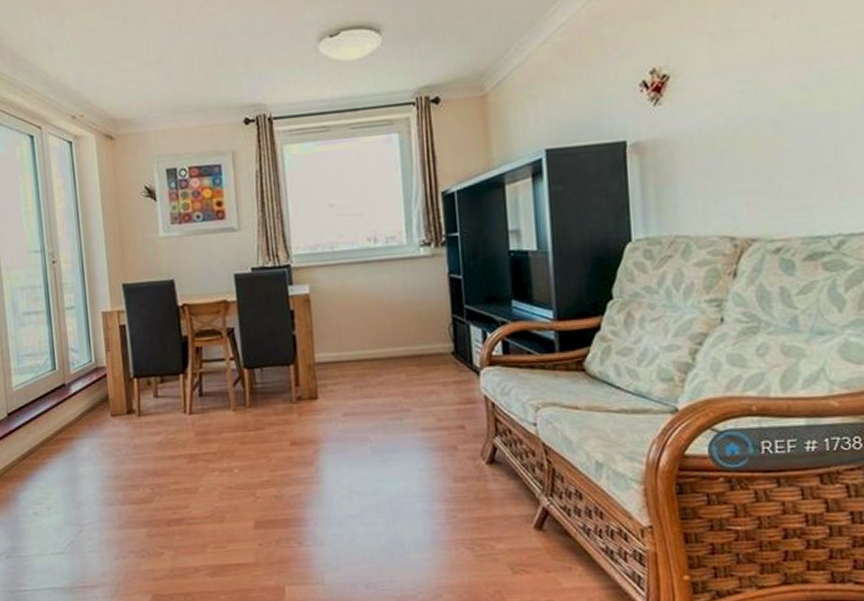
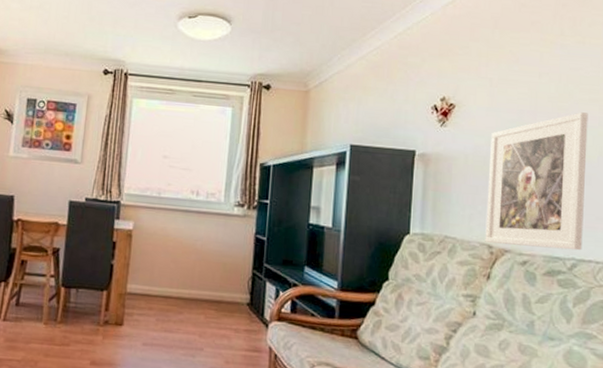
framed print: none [719,51,851,234] -> present [485,112,588,251]

